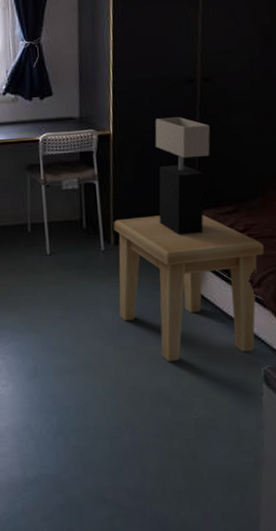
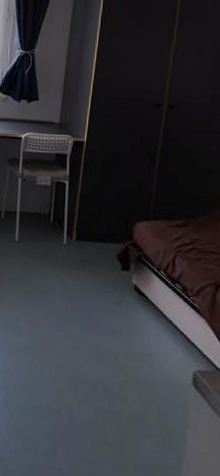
side table: present [113,215,264,361] -> none [72,218,205,355]
table lamp: present [155,117,210,236] -> none [117,134,170,241]

